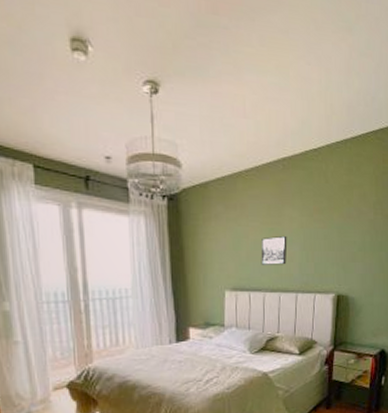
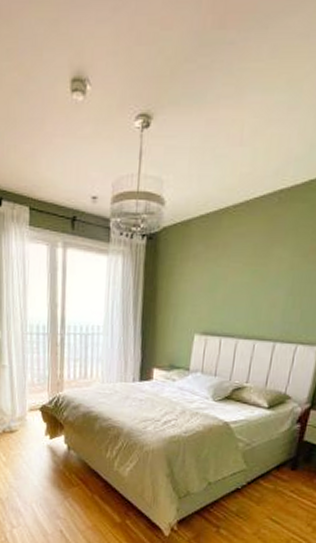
wall art: present [261,236,288,265] -> none [237,279,273,311]

